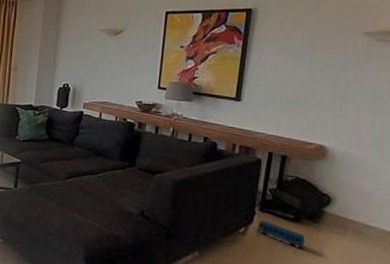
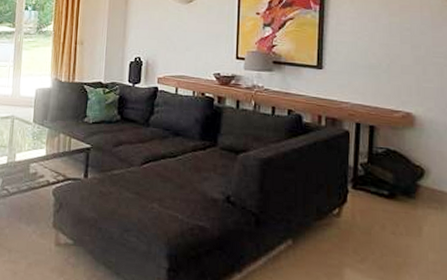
toy train: present [256,219,305,249] -> none [350,198,404,229]

